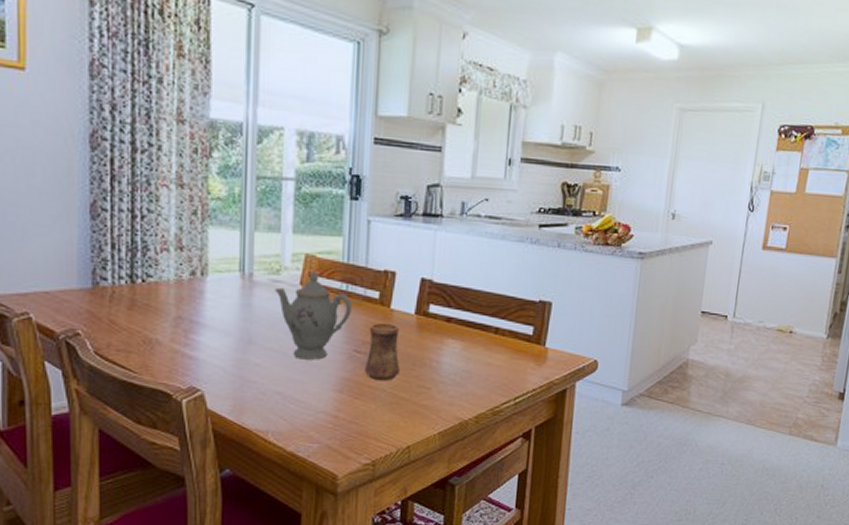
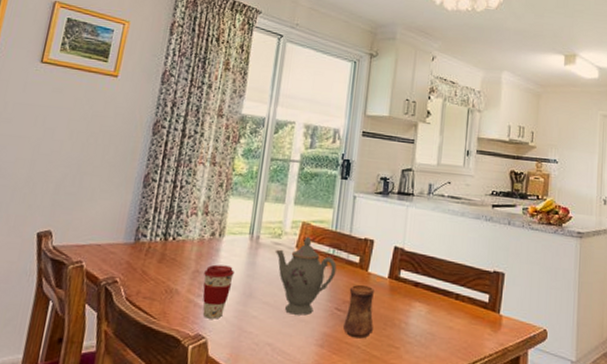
coffee cup: none [189,308,226,370] -> present [202,264,234,319]

